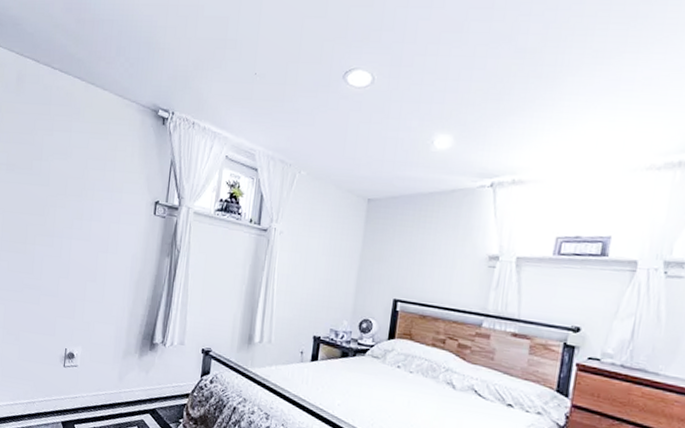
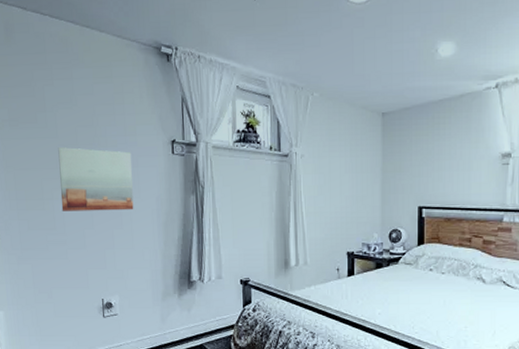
wall art: none [41,196,115,265] -> present [58,147,134,211]

